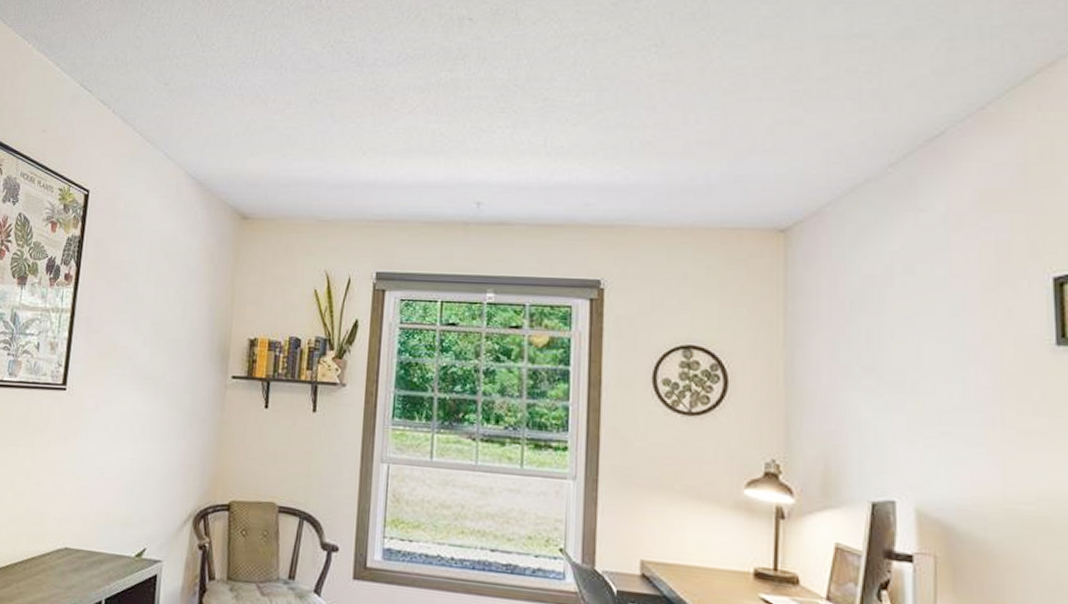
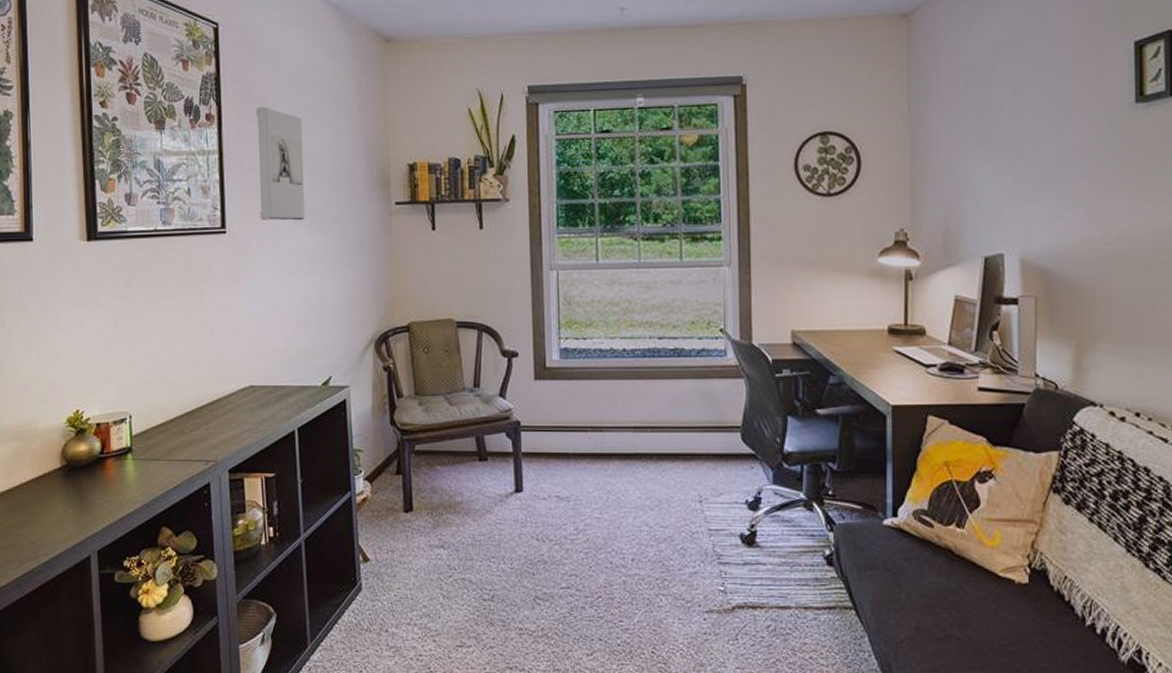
wall sculpture: none [100,271,153,385] -> present [256,106,305,221]

